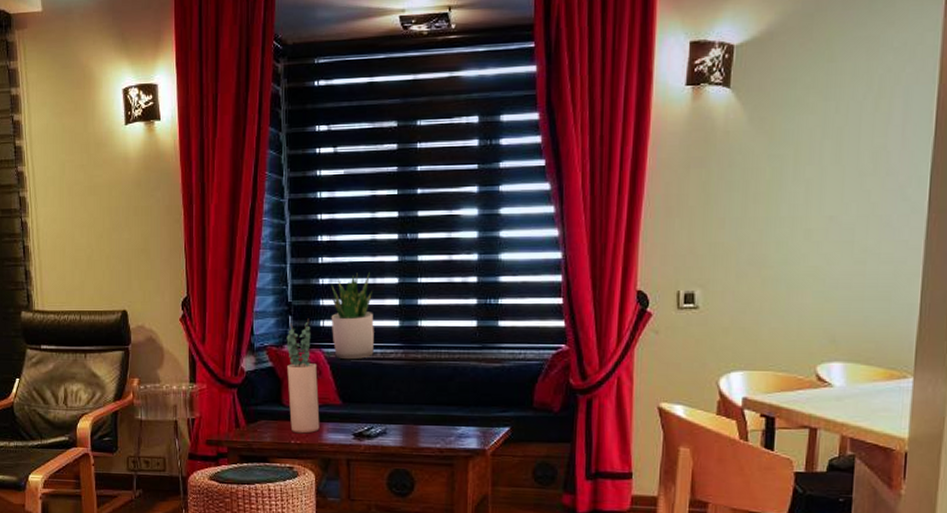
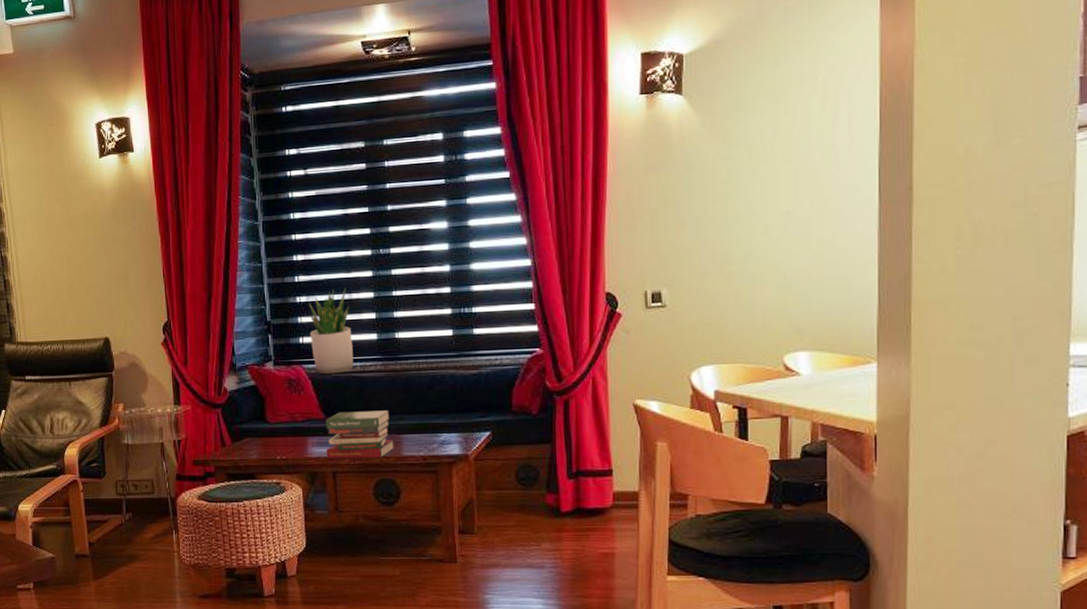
vase: present [286,318,320,434] -> none [267,336,304,449]
books: none [341,399,411,448] -> present [325,410,394,459]

